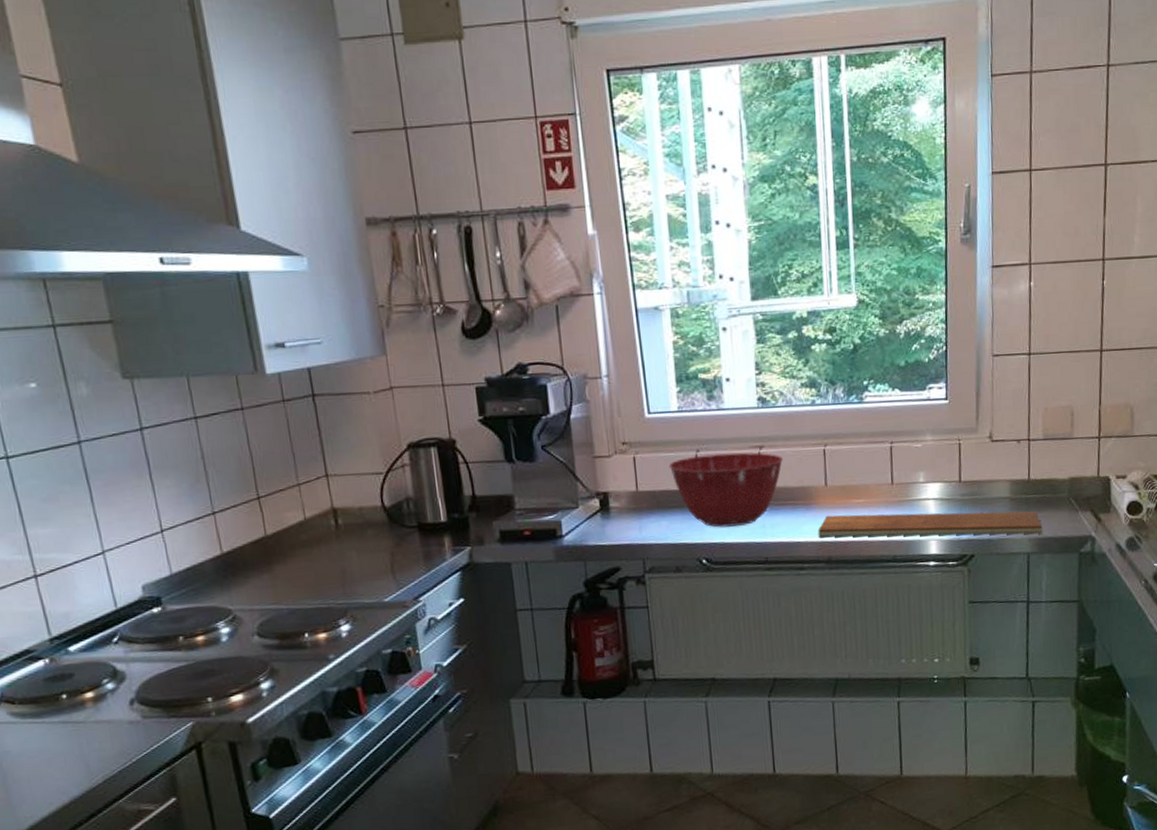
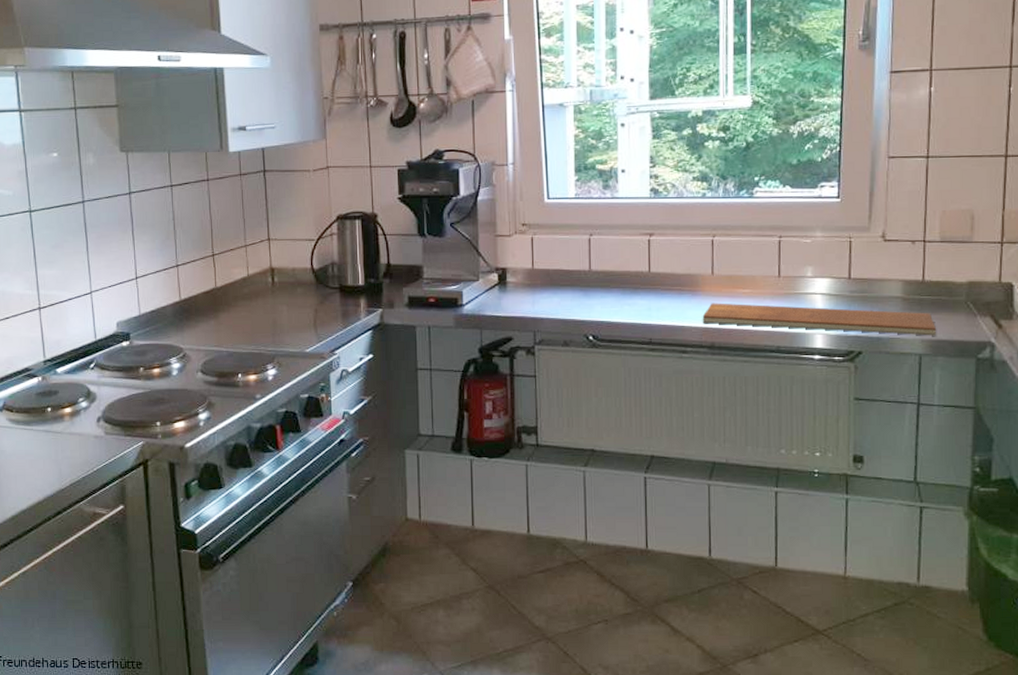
mixing bowl: present [668,452,784,527] -> none [563,238,673,308]

